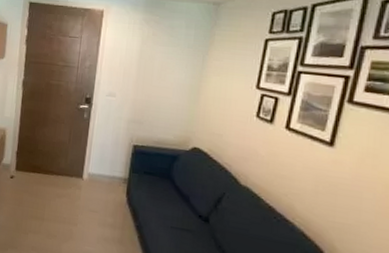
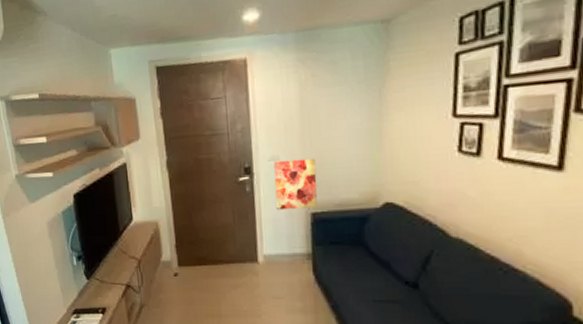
wall art: none [105,97,144,141] -> present [274,158,317,211]

